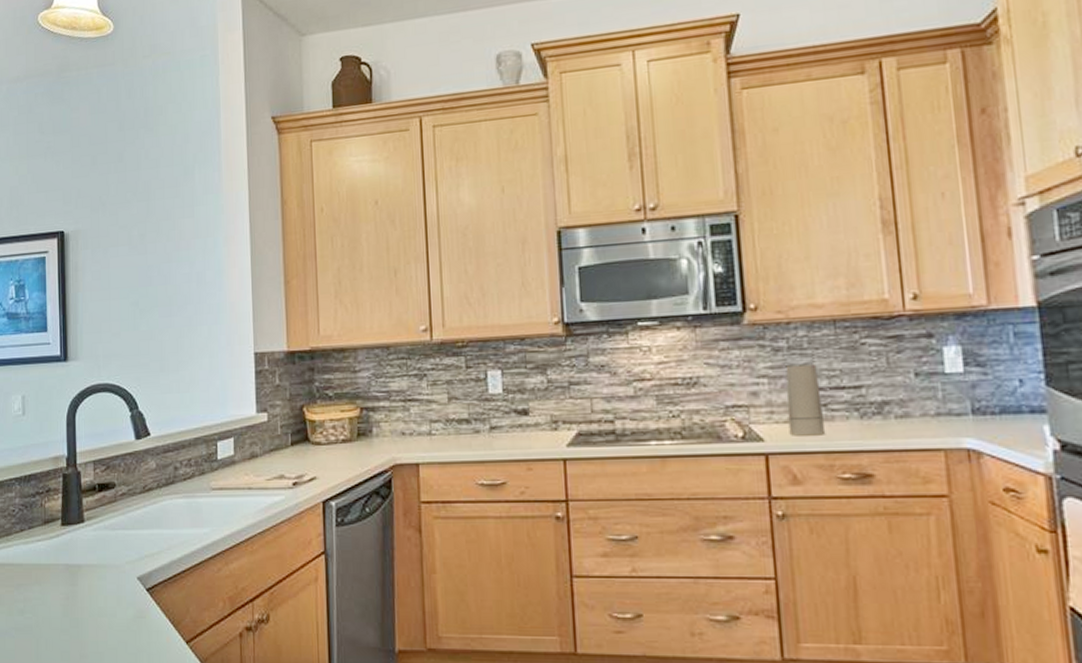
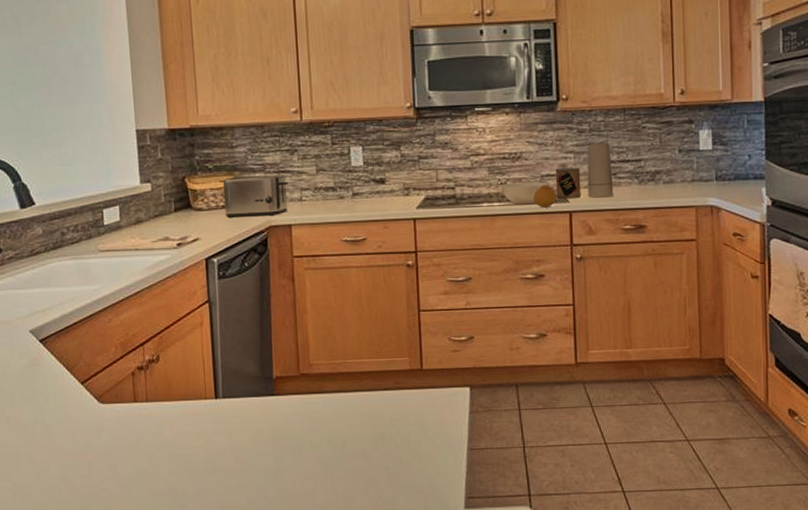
toaster: none [343,404,417,455] -> present [222,175,289,219]
bowl: none [672,414,737,444] -> present [500,181,549,205]
fruit: none [715,418,747,448] -> present [533,185,556,208]
tin can: none [743,396,781,438] -> present [555,167,581,200]

